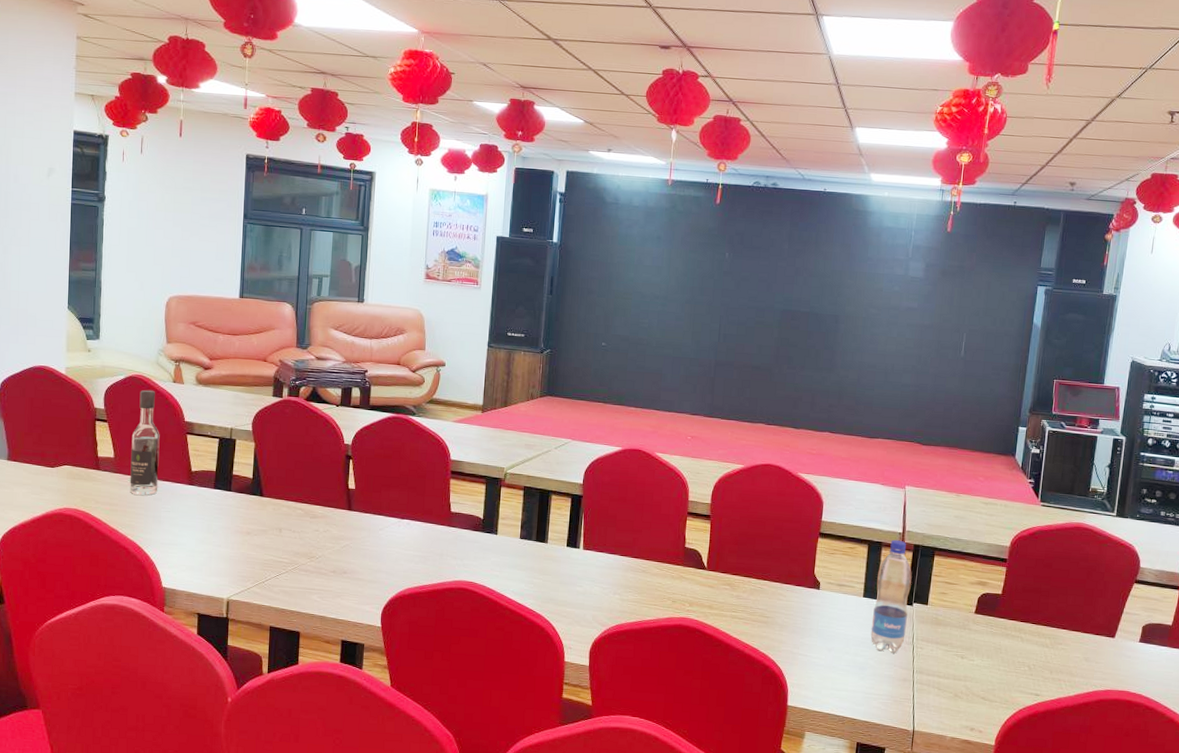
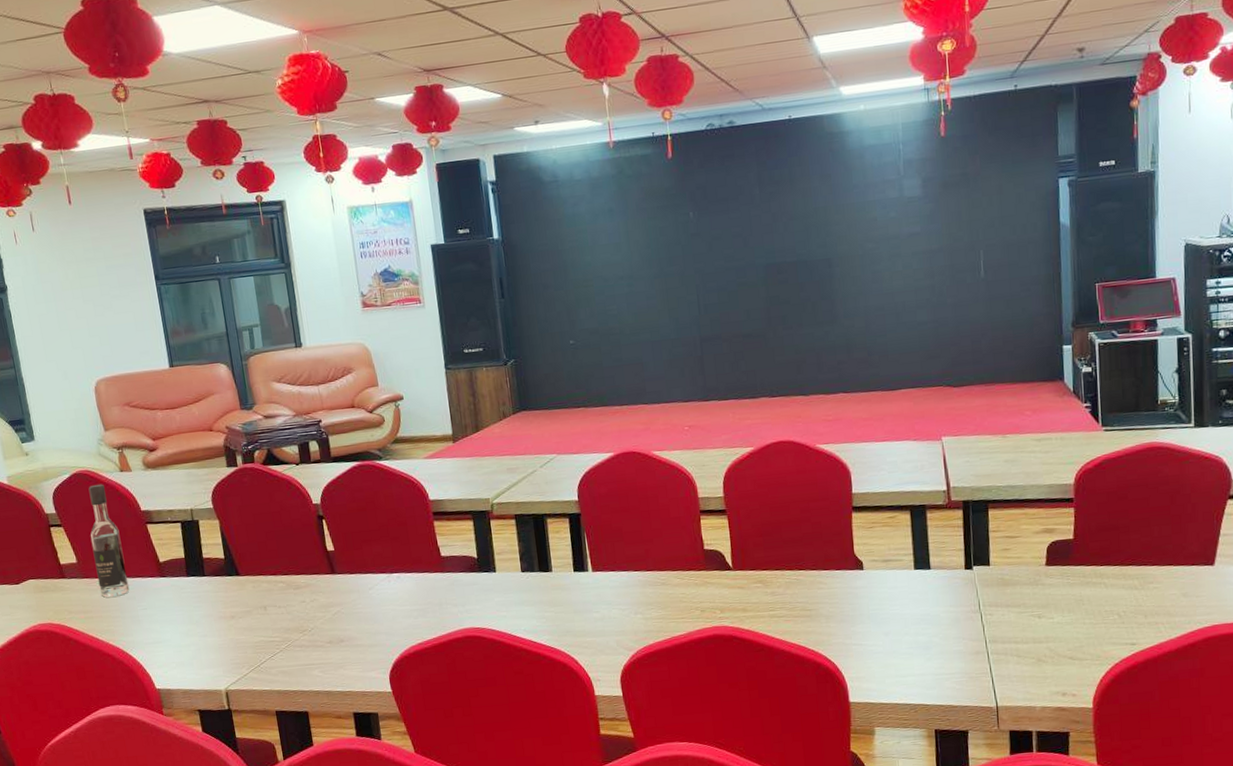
bottle: present [870,539,912,654] -> none [926,498,970,626]

